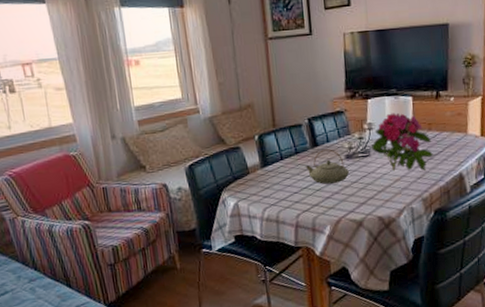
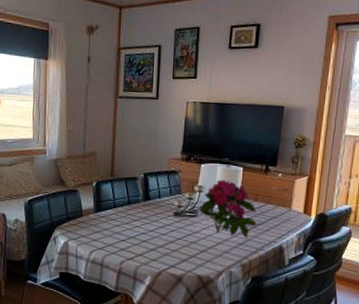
teapot: present [305,149,350,184] -> none [135,204,176,237]

